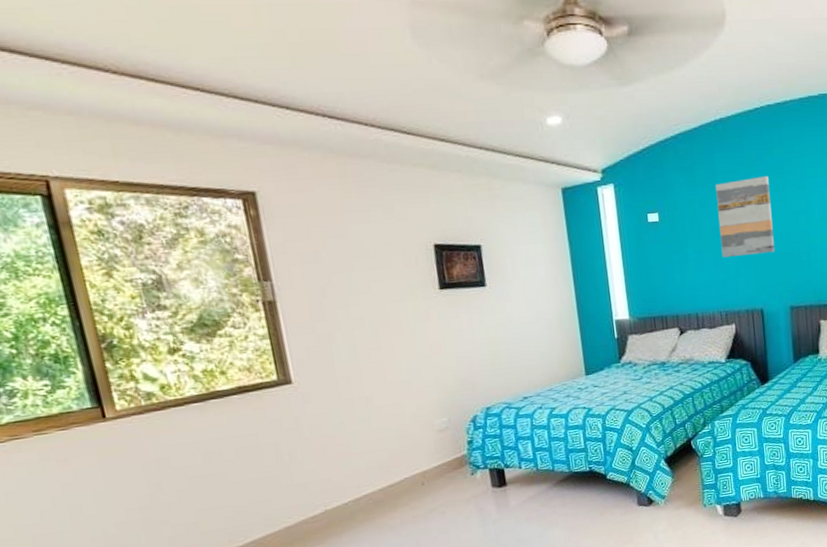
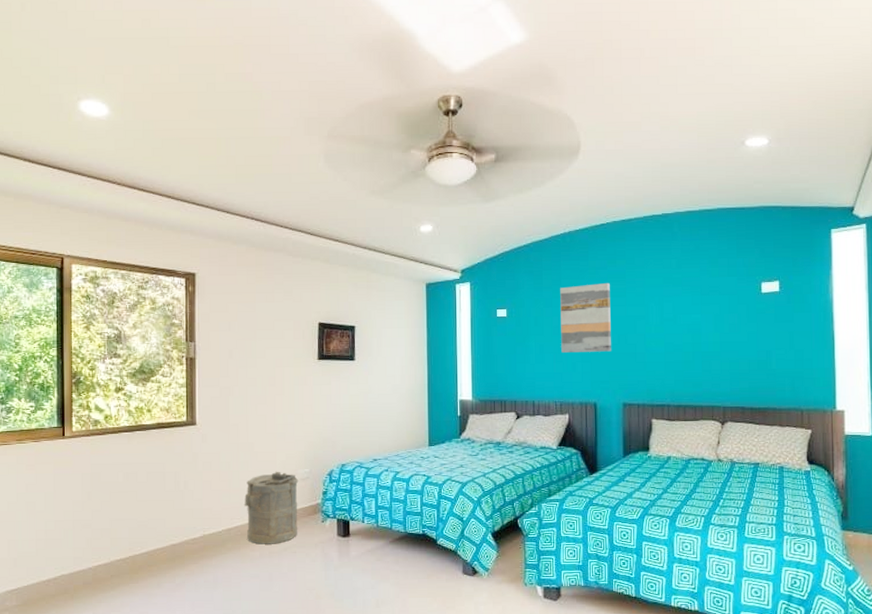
laundry hamper: none [370,425,444,511] -> present [243,471,299,545]

